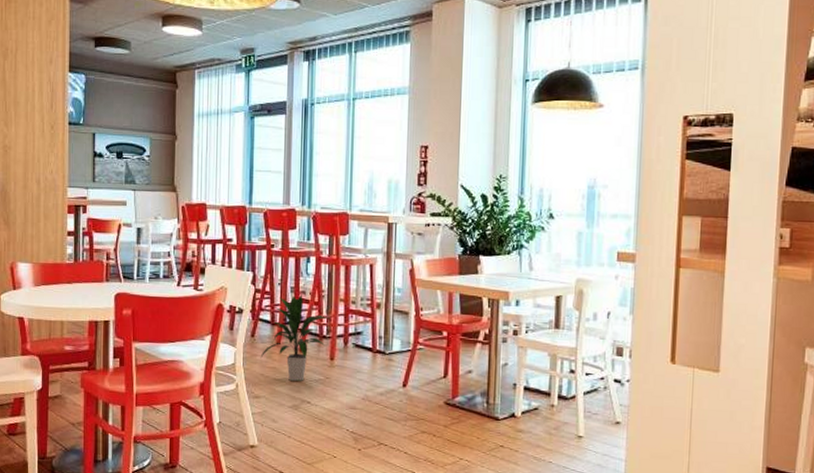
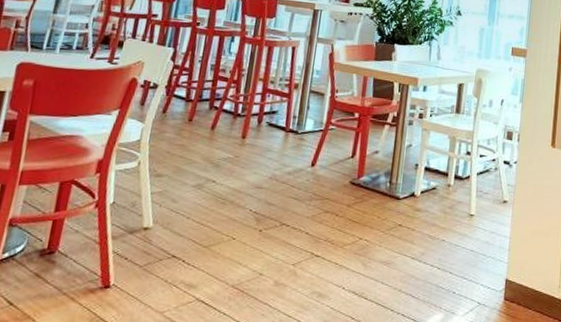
indoor plant: present [260,294,329,381] -> none [169,72,246,159]

